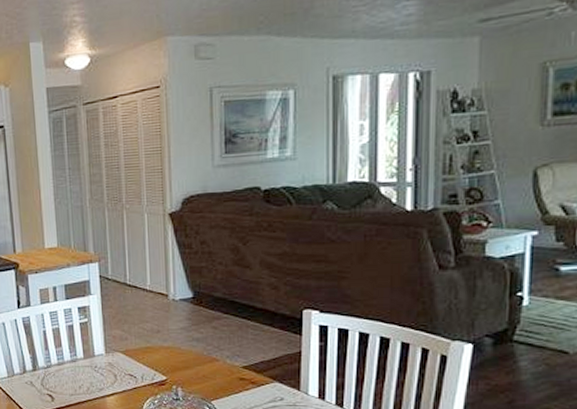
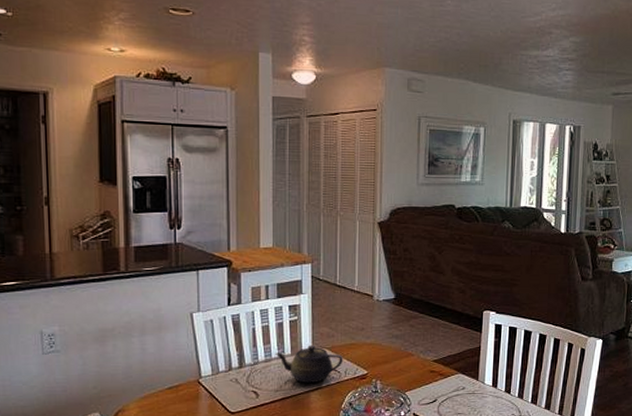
teapot: none [68,348,139,389] -> present [275,345,343,384]

